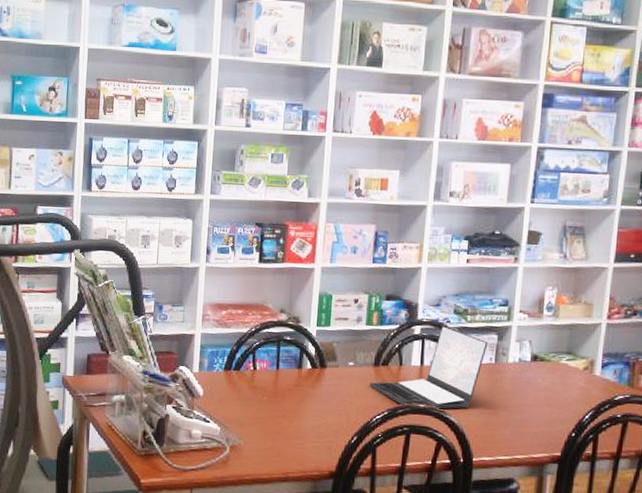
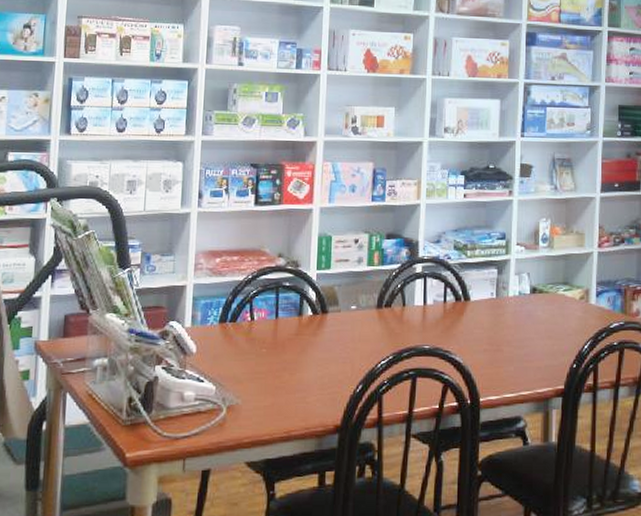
laptop: present [369,325,488,409] -> none [372,262,489,350]

